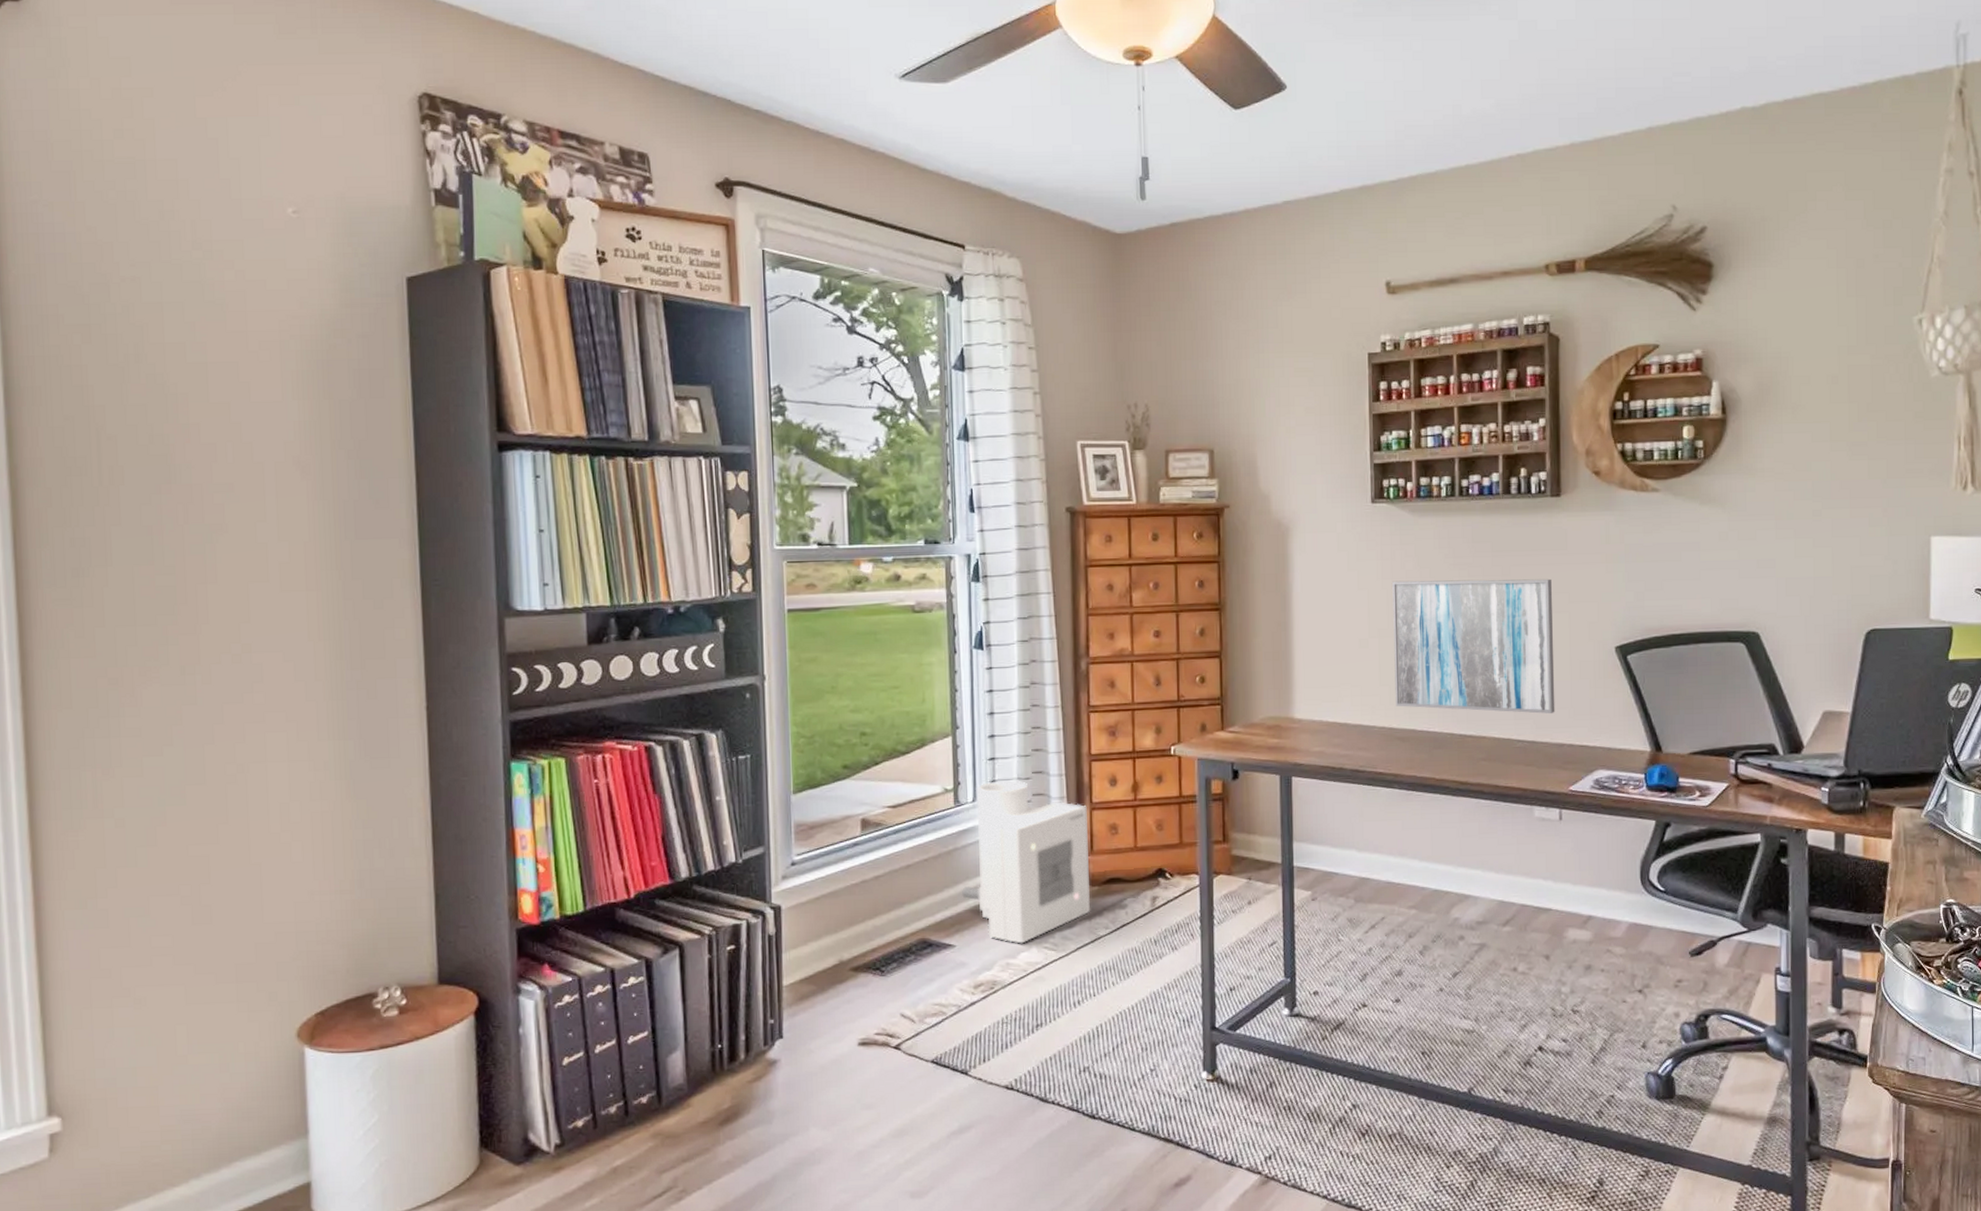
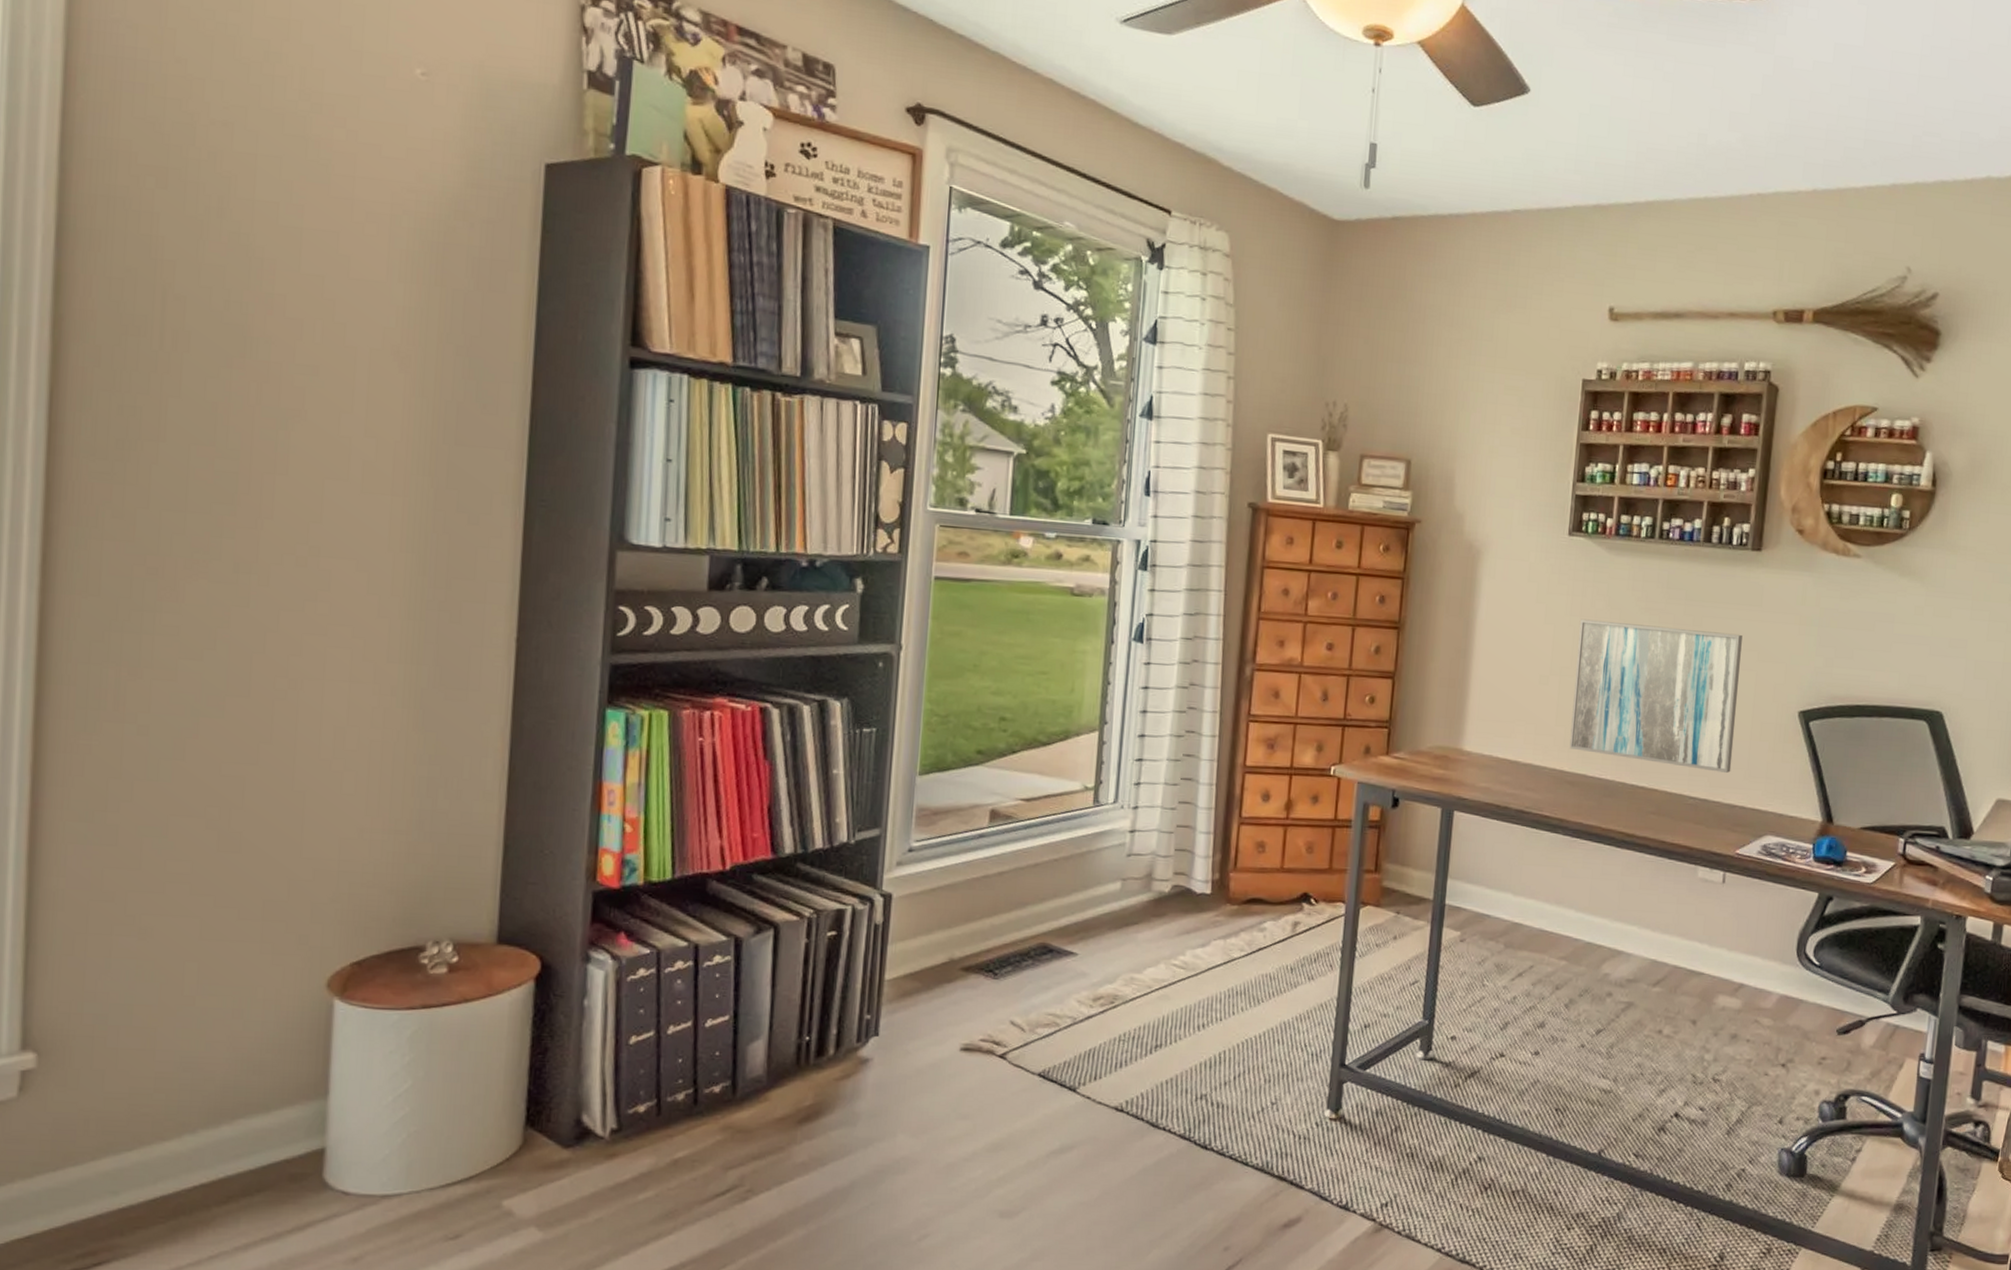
air purifier: present [962,780,1091,944] -> none [1091,783,1235,959]

